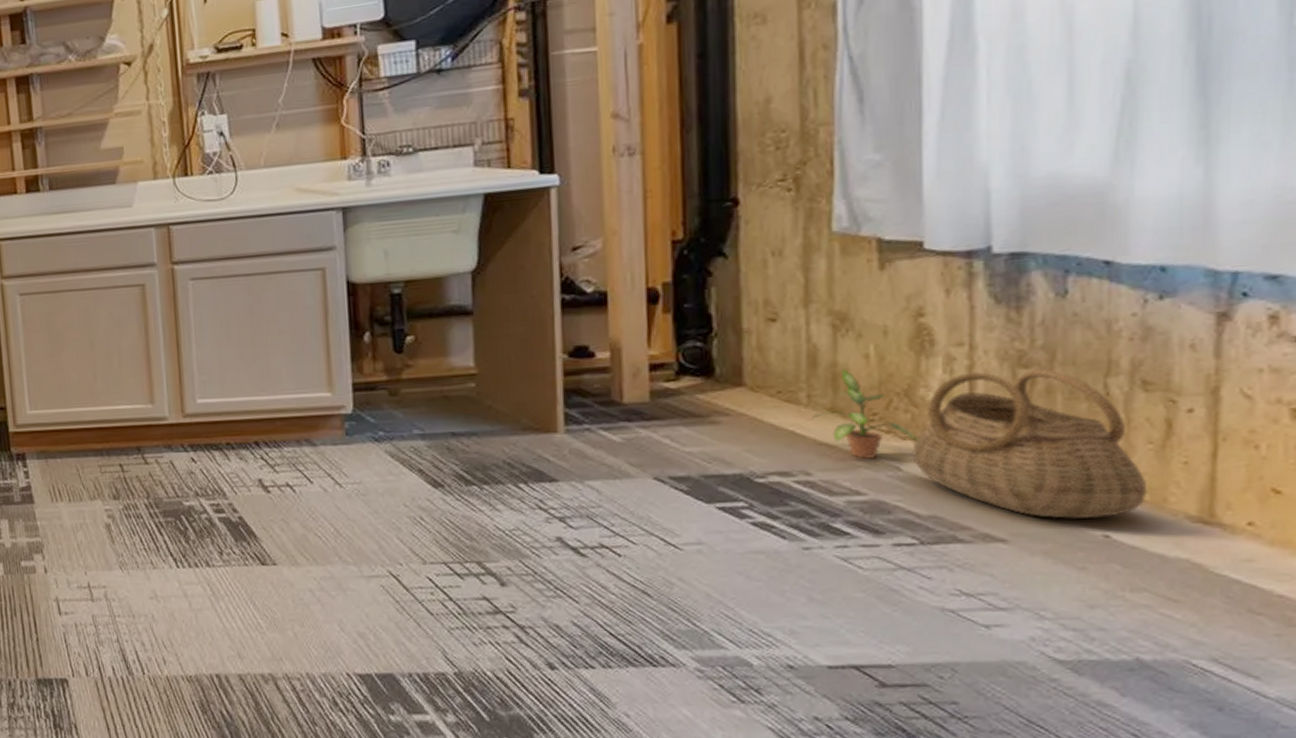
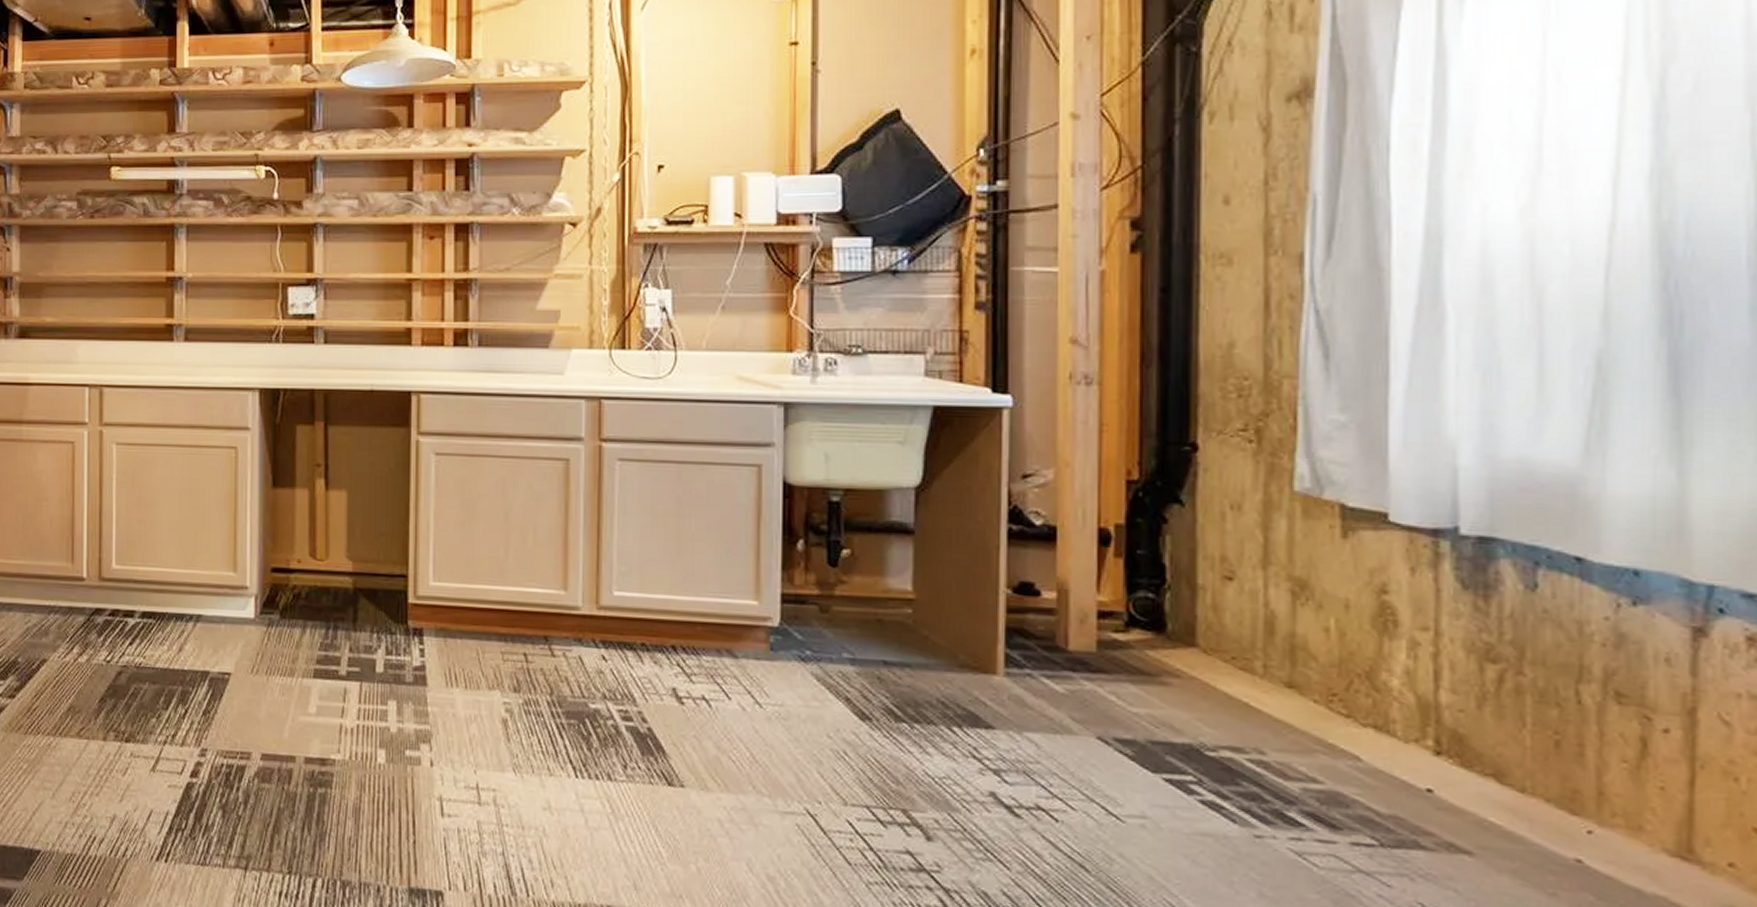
potted plant: present [813,369,919,459] -> none [1268,641,1380,744]
basket: present [912,368,1148,519] -> none [1373,660,1622,839]

